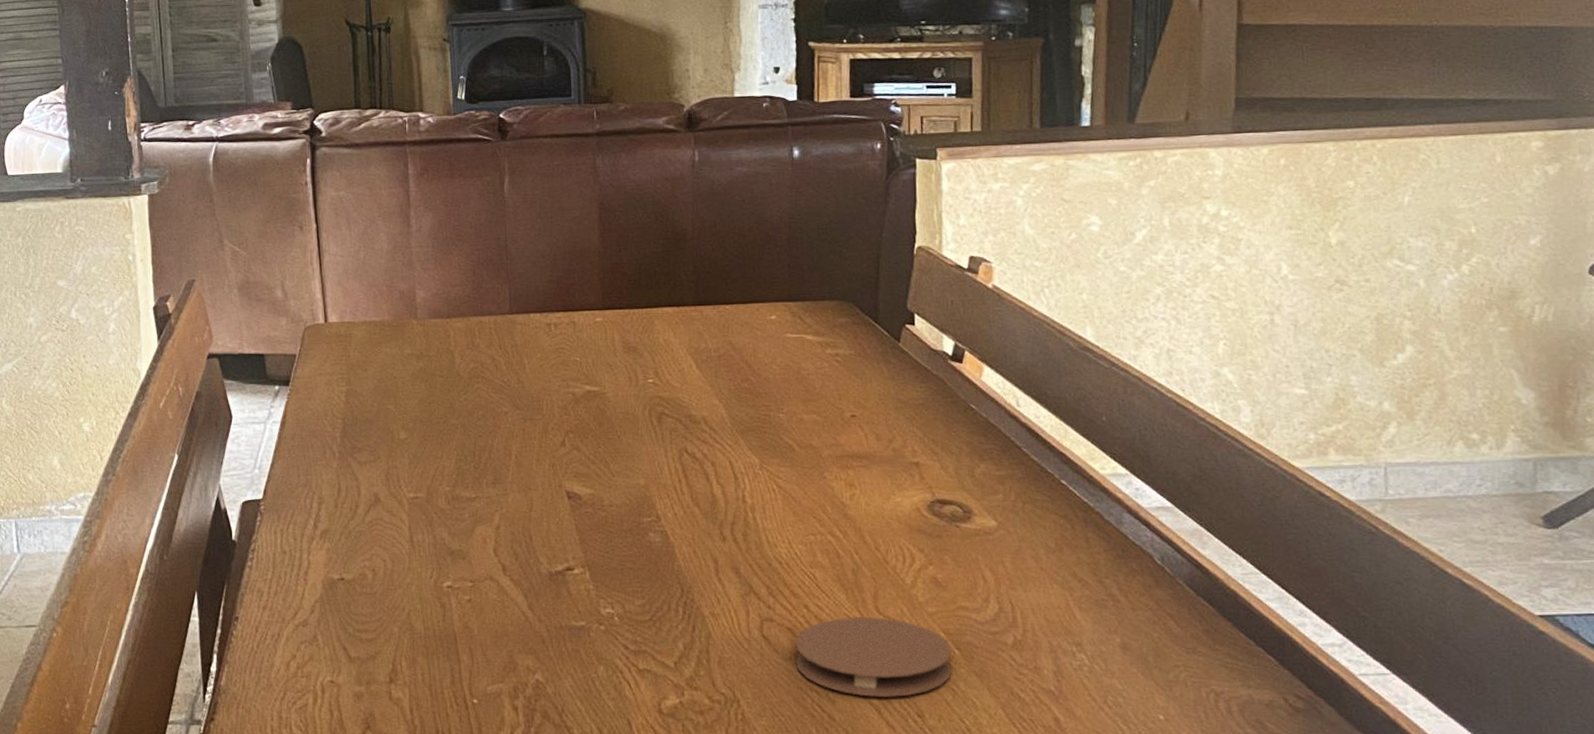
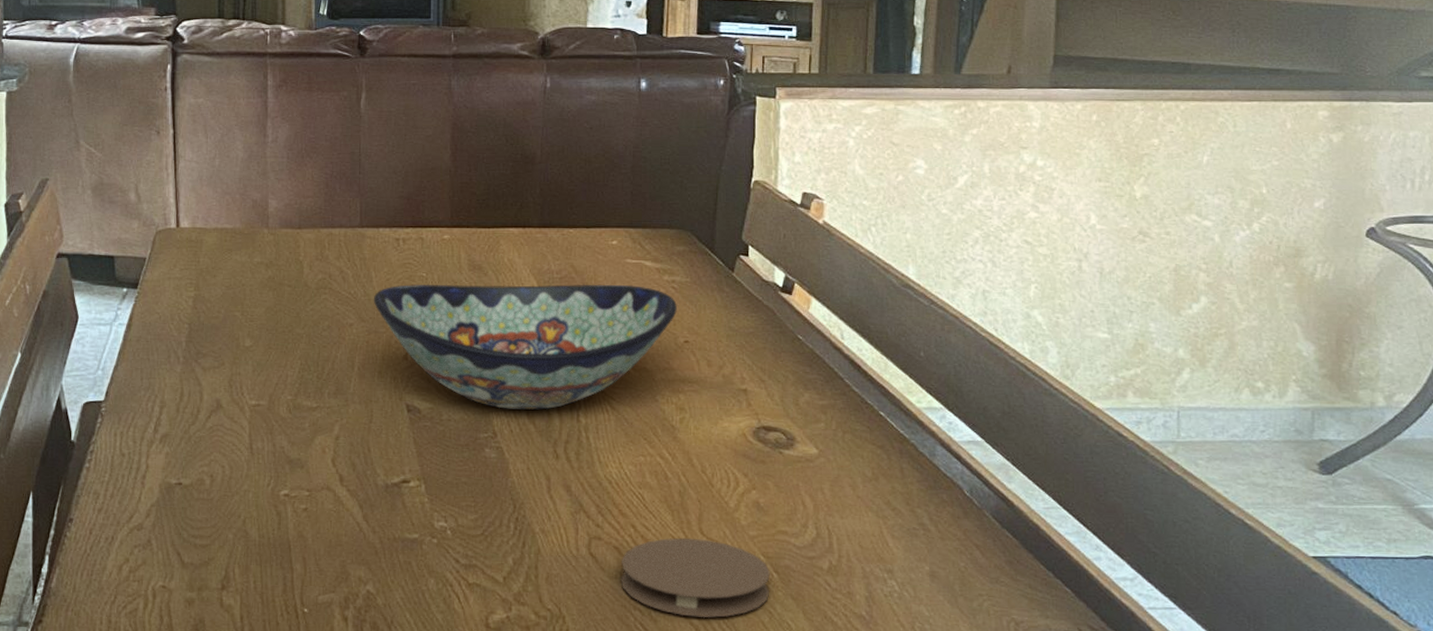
decorative bowl: none [527,360,842,492] -> present [373,284,677,410]

